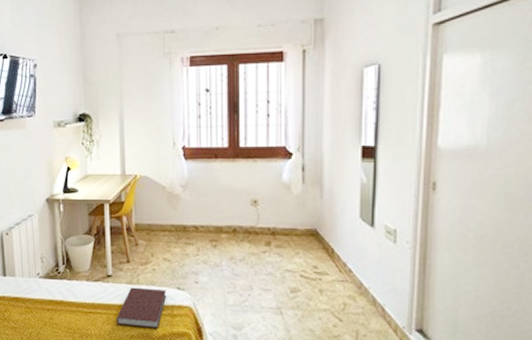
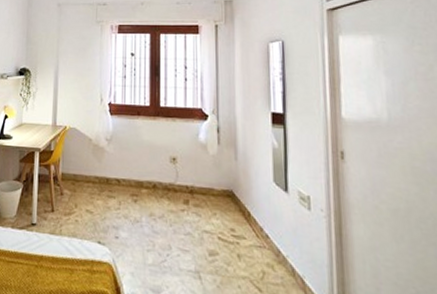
notebook: present [117,287,167,328] -> none [37,238,88,285]

